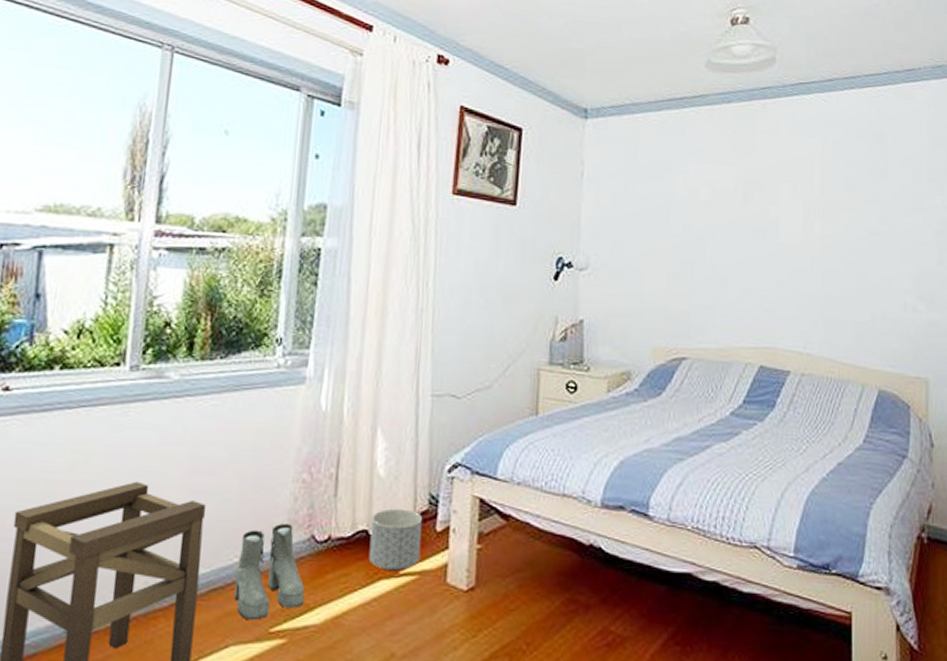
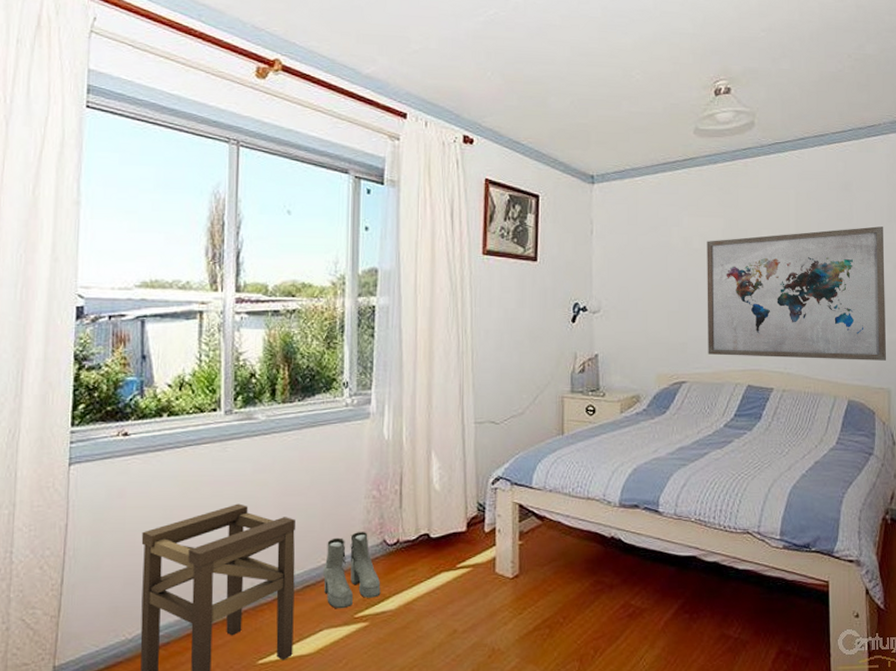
planter: present [368,508,422,571] -> none [431,515,473,565]
wall art: none [714,185,925,345] -> present [707,226,887,361]

